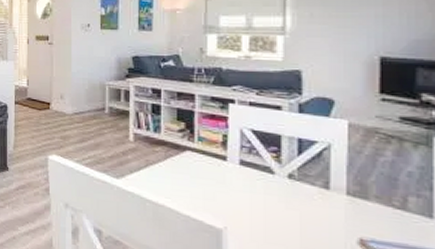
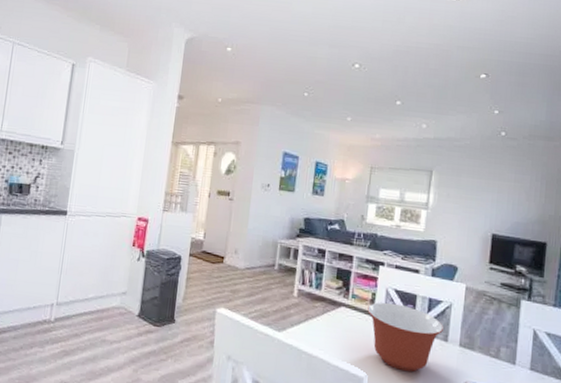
mixing bowl: none [219,144,321,224] -> present [367,302,443,372]

